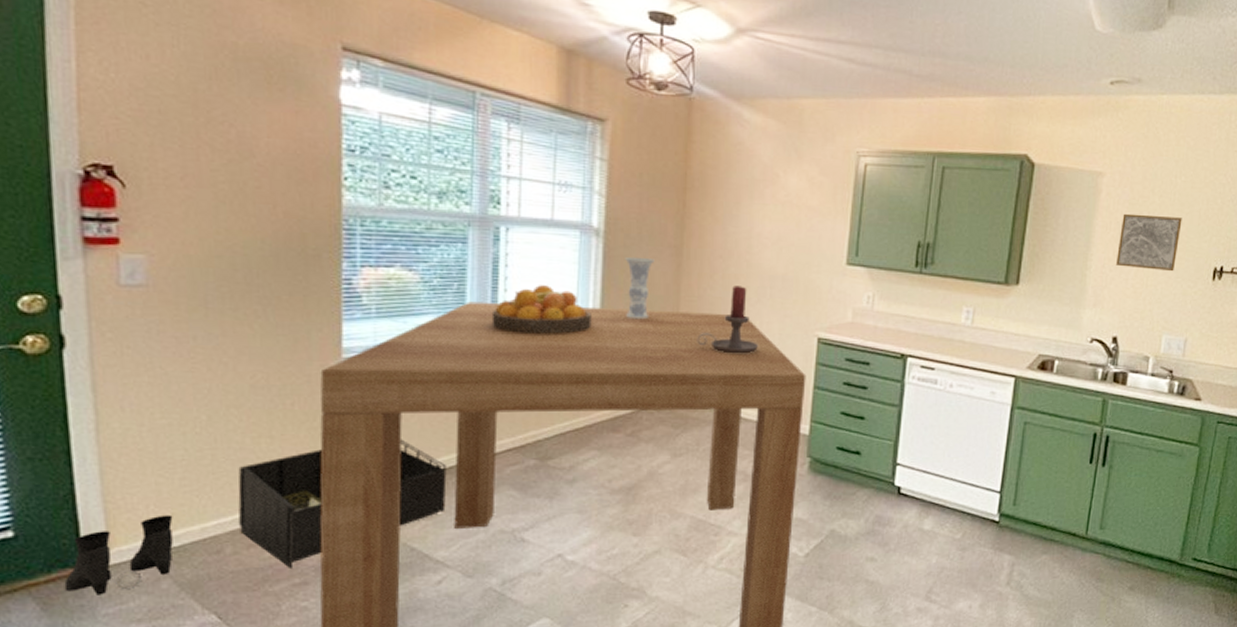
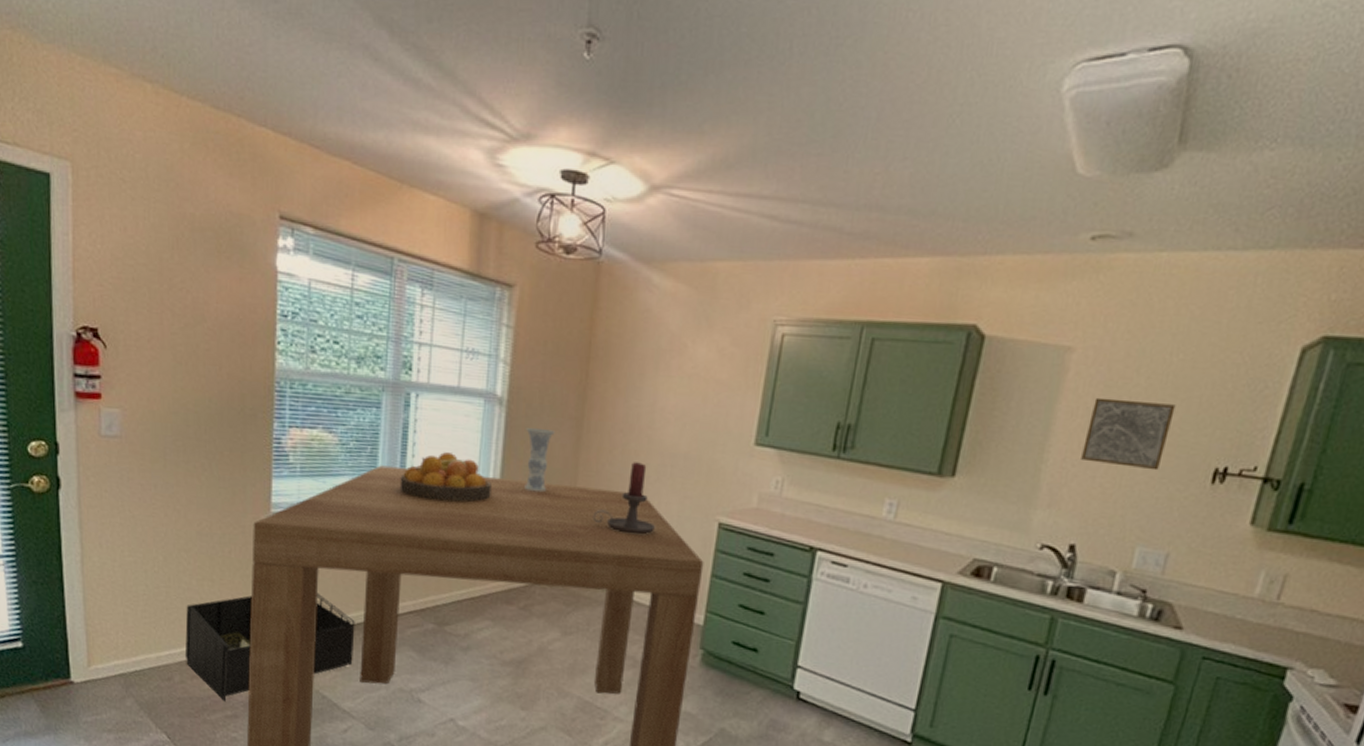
boots: present [64,514,173,595] -> none [57,641,136,705]

